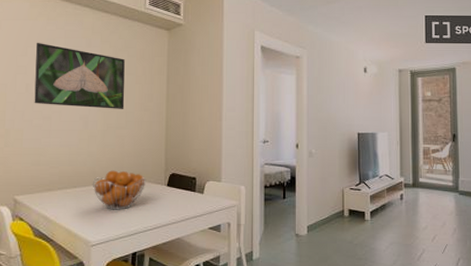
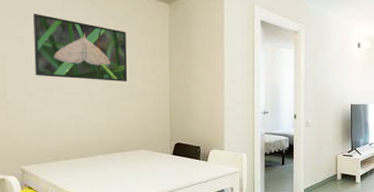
fruit basket: present [92,170,147,210] -> none [99,140,153,178]

